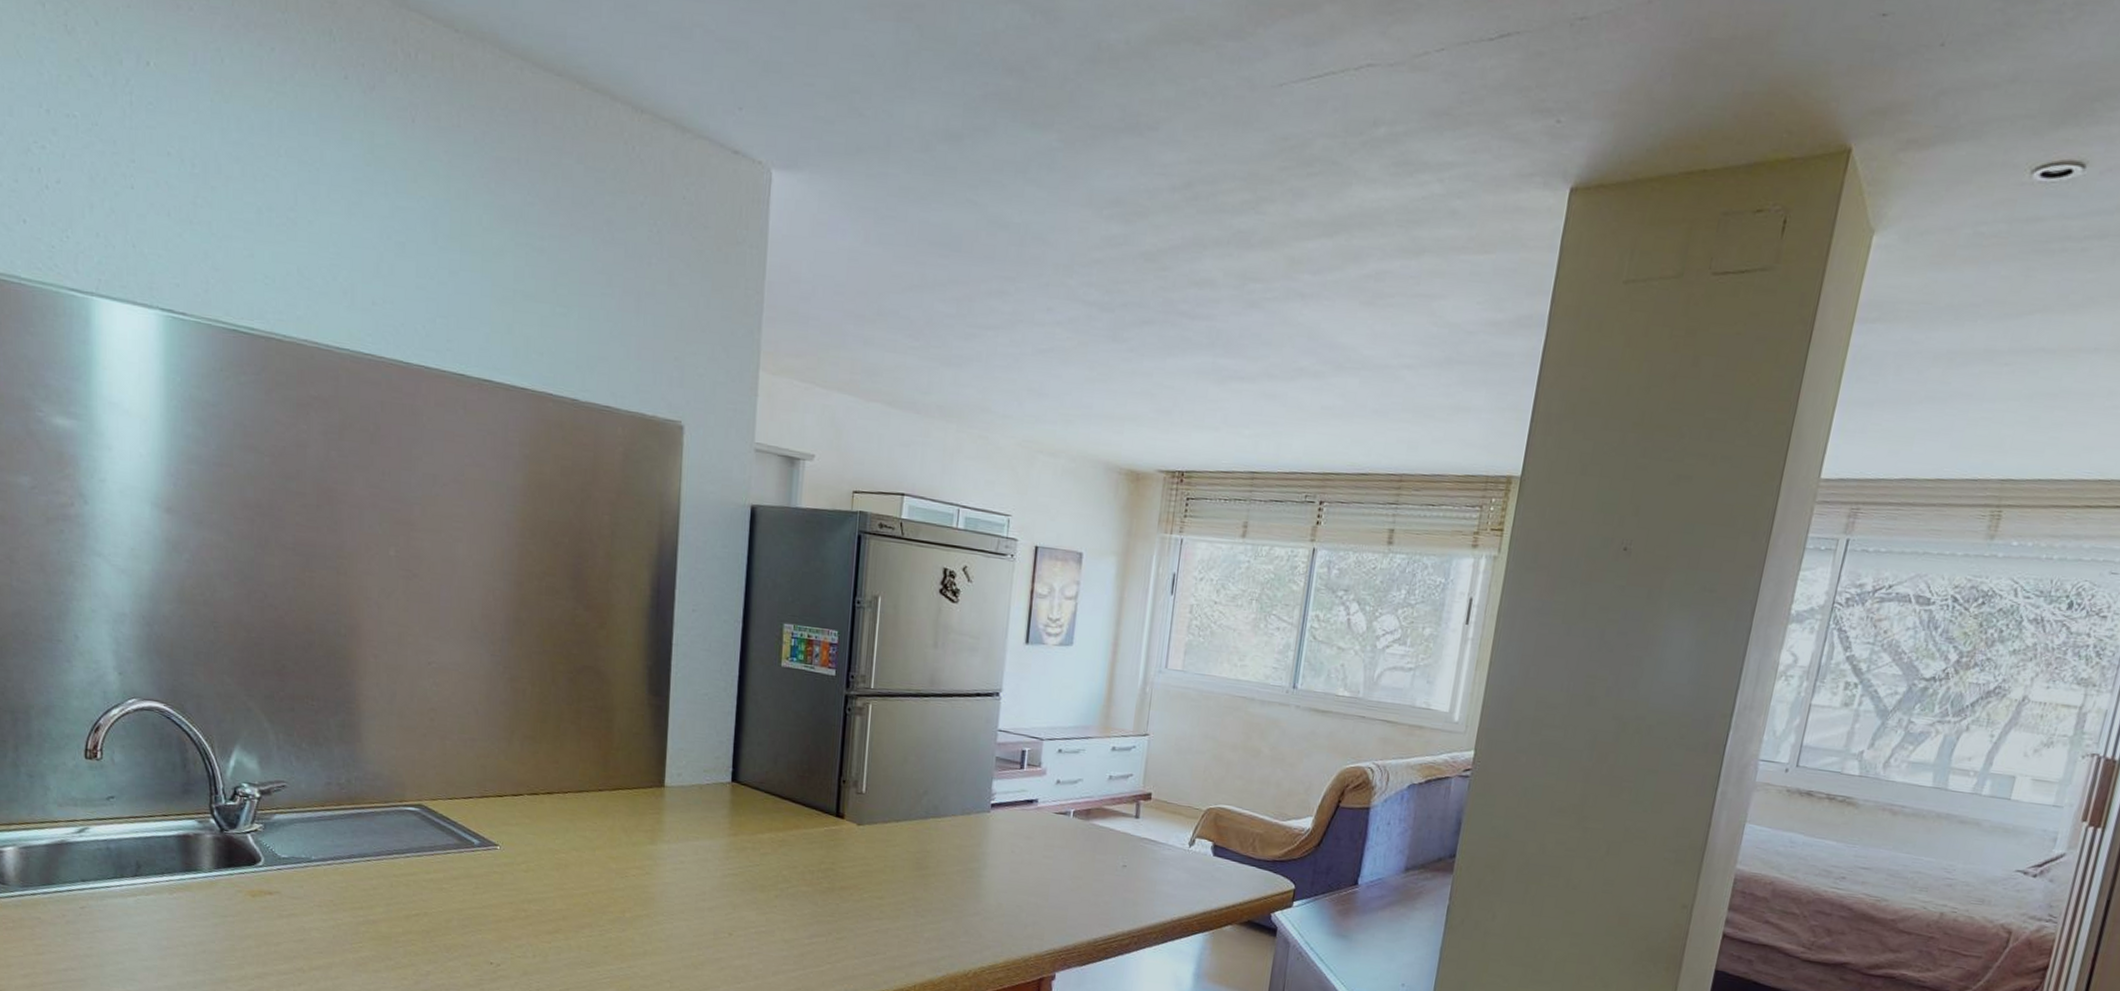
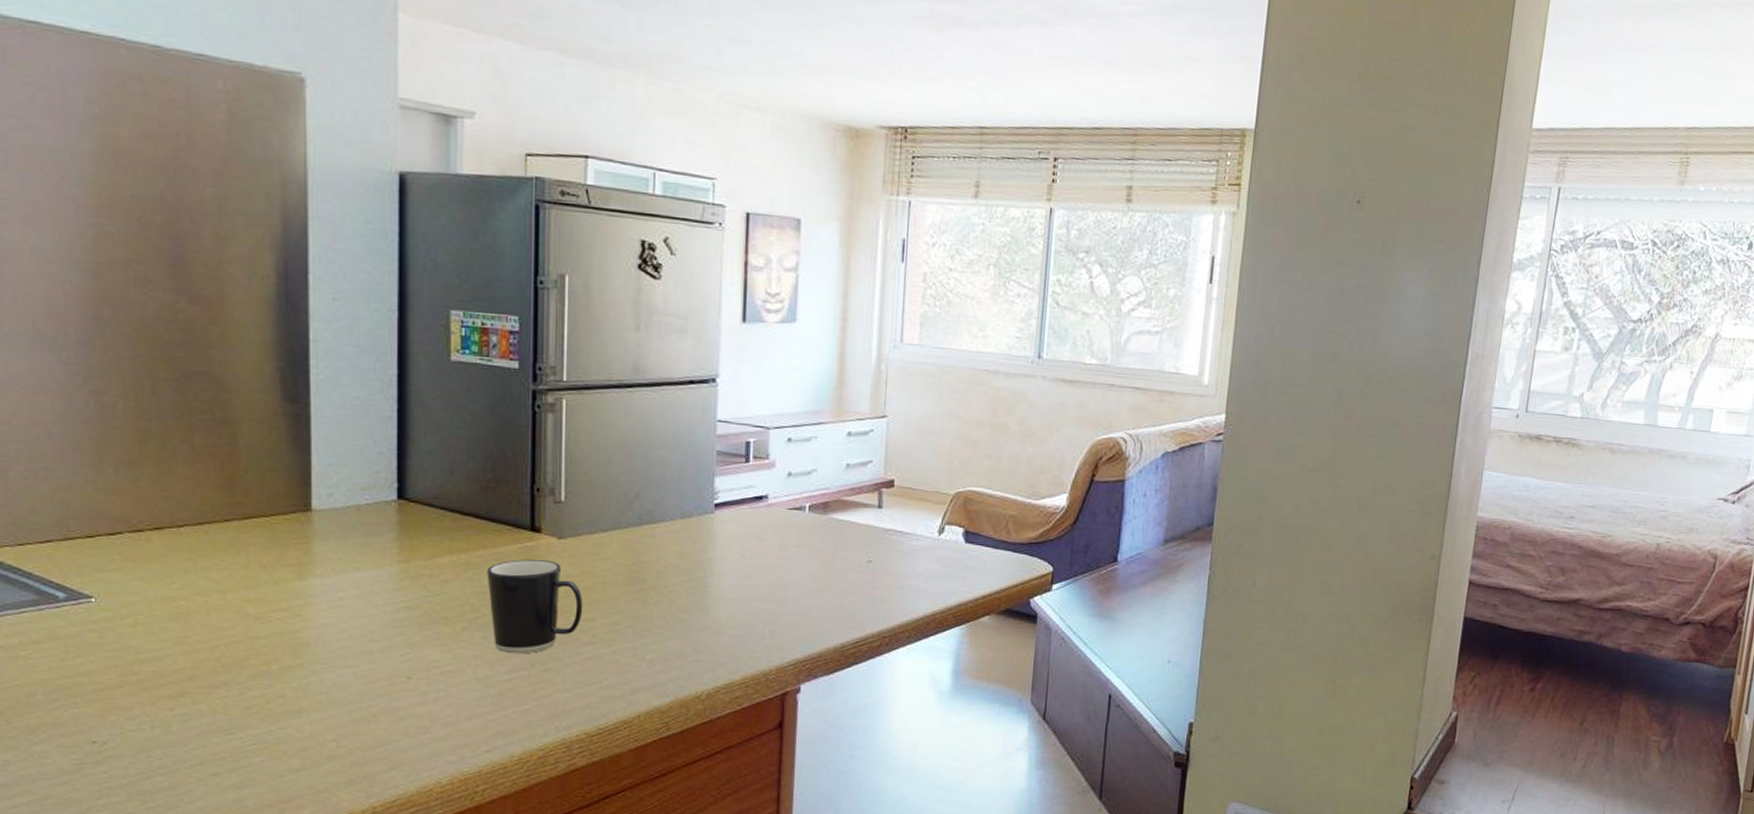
mug: none [797,840,875,923] -> present [487,559,583,654]

